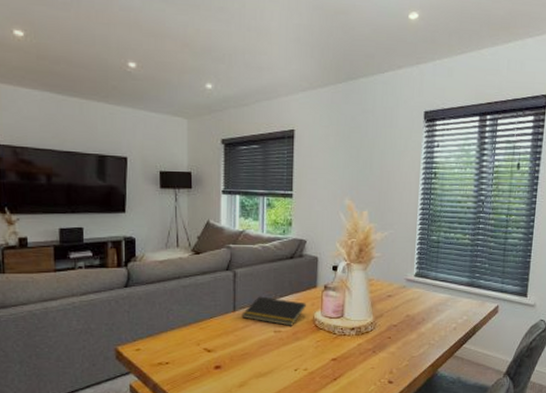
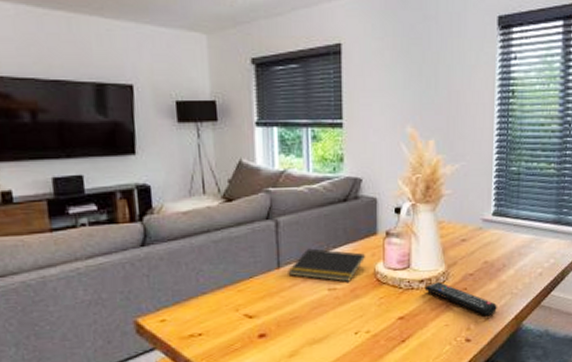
remote control: none [355,331,416,362] -> present [424,282,497,316]

